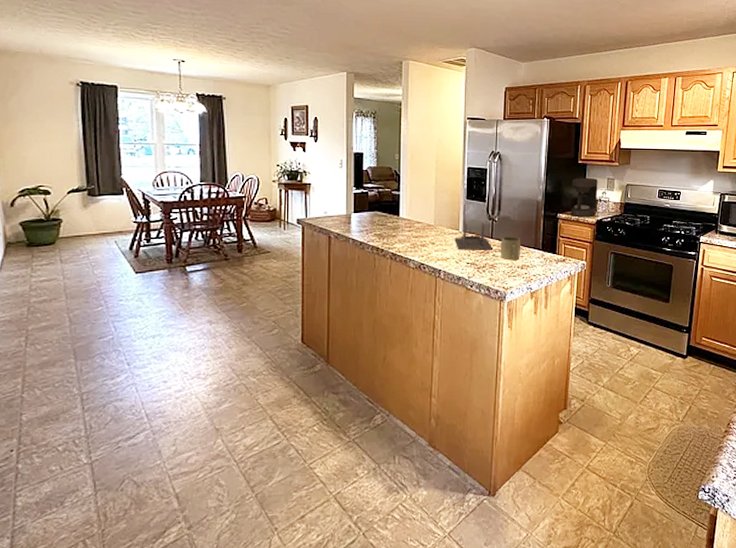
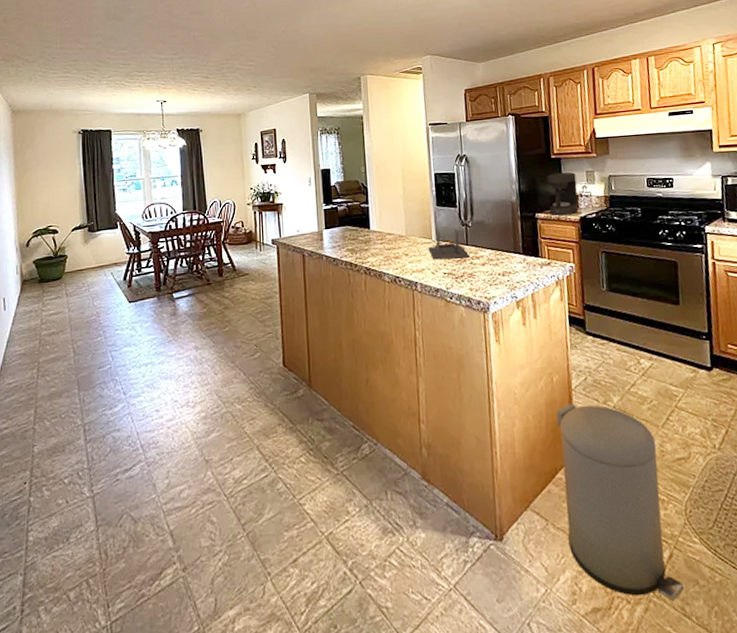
mug: present [500,236,521,261] -> none [477,241,501,268]
pedal bin: none [551,382,638,539] -> present [556,403,684,601]

